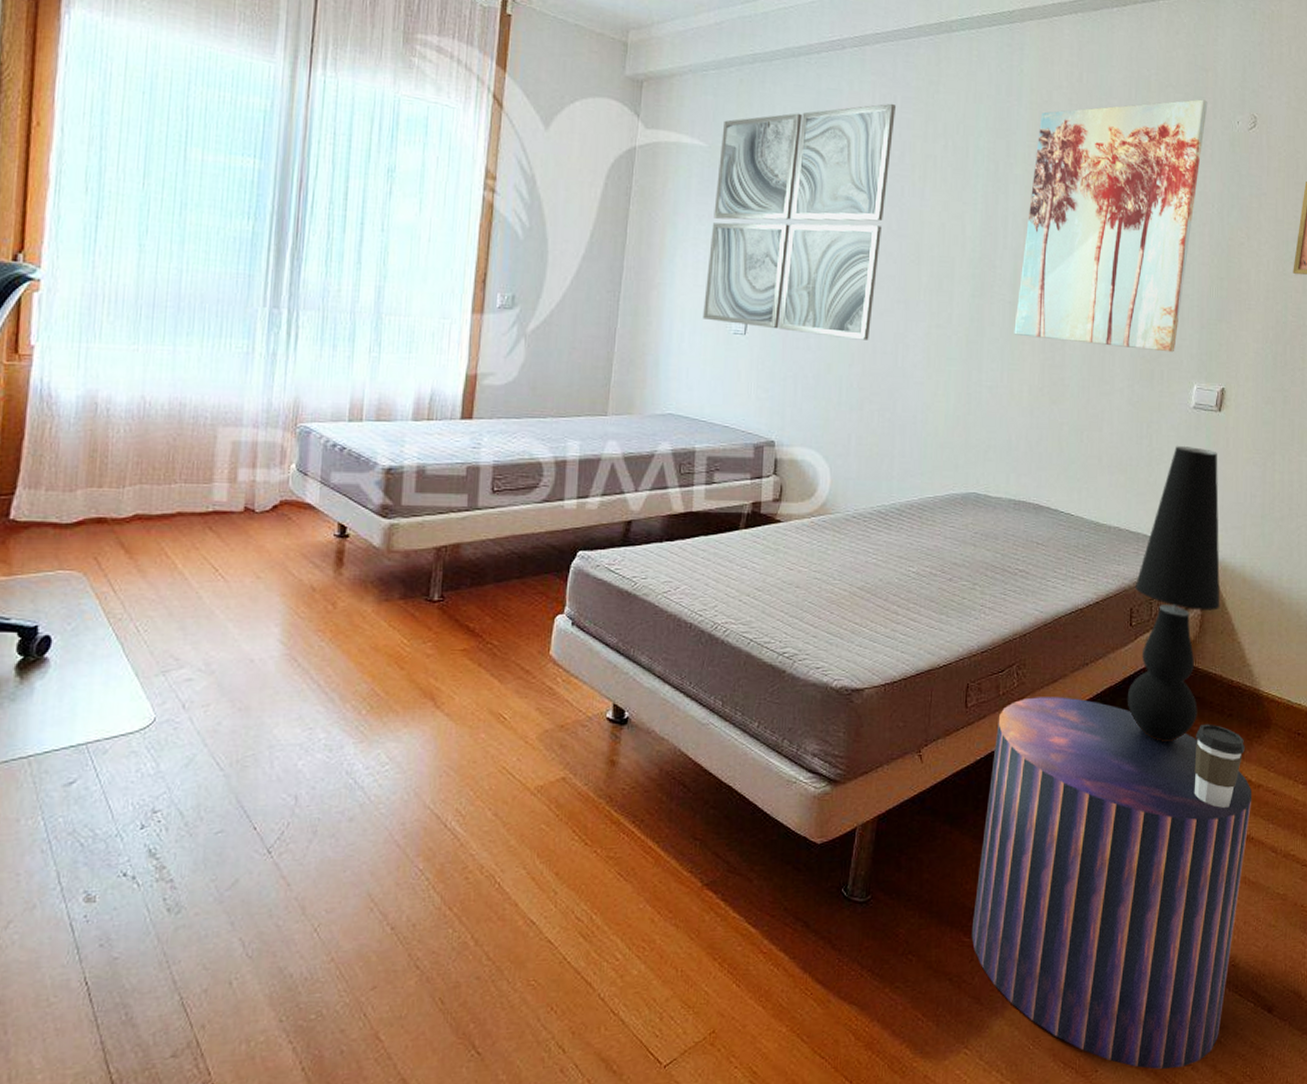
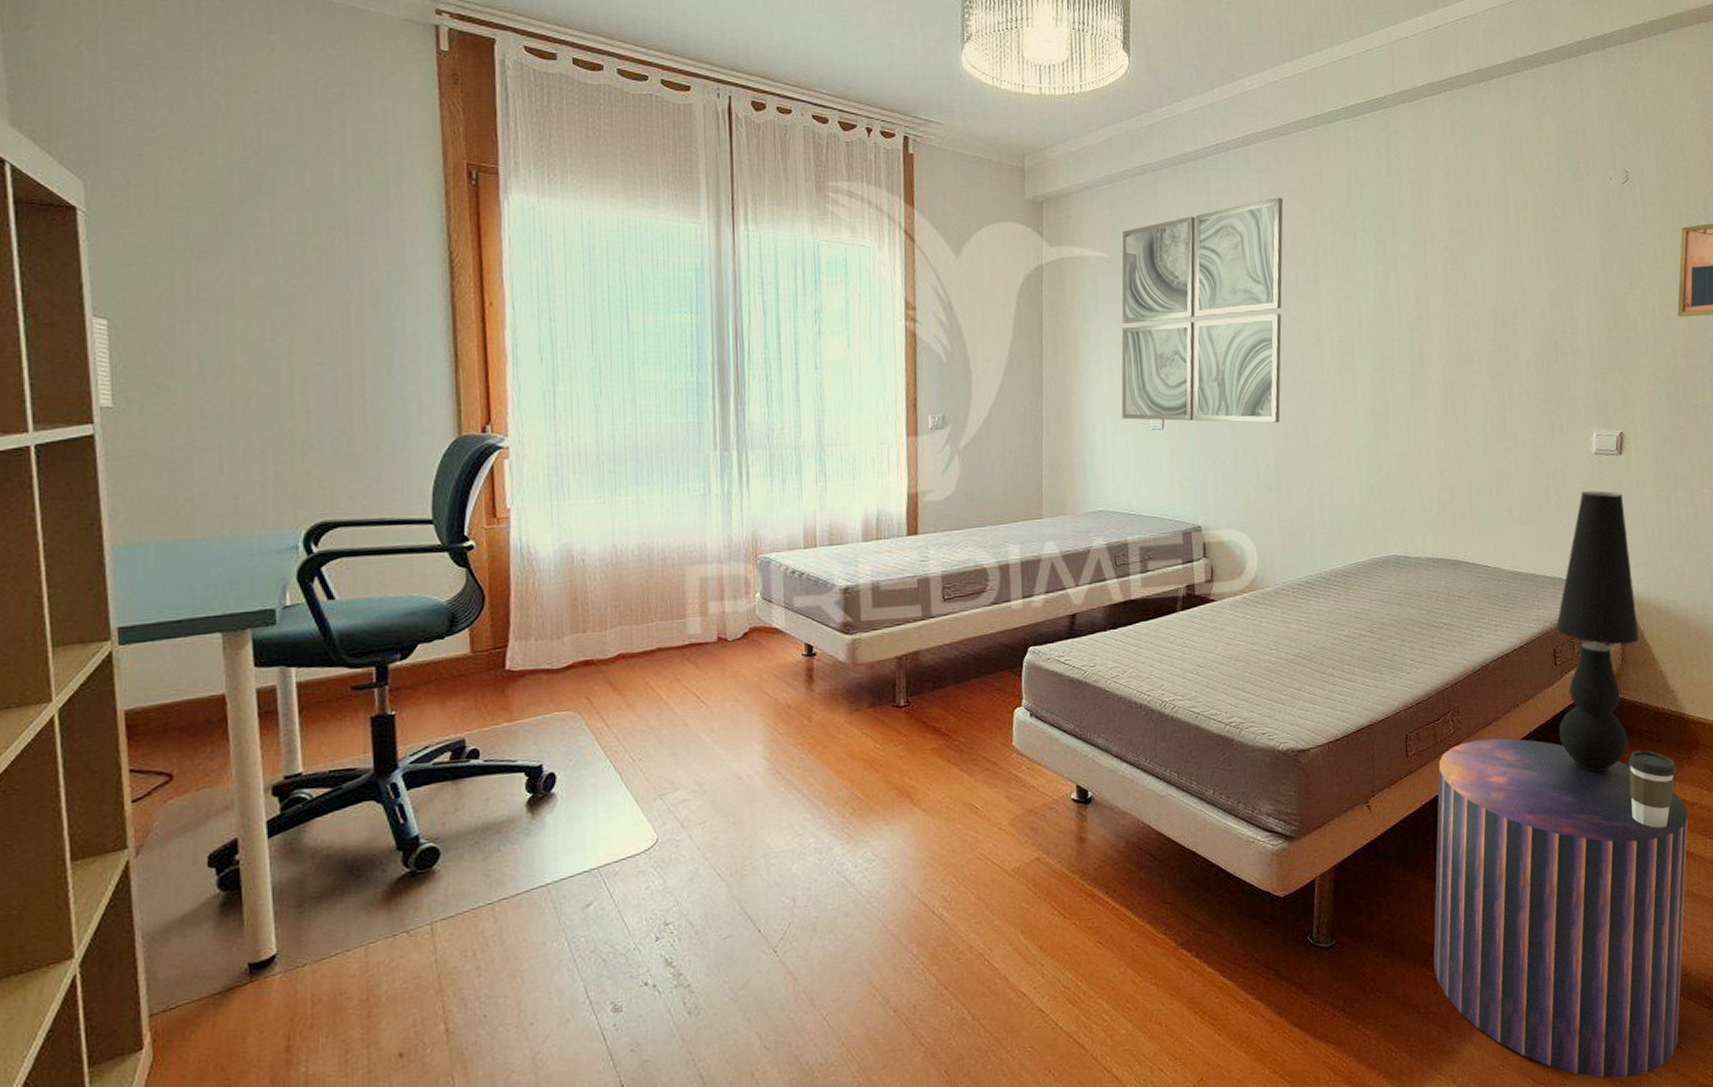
wall art: present [1014,99,1208,353] -> none [1416,160,1580,404]

